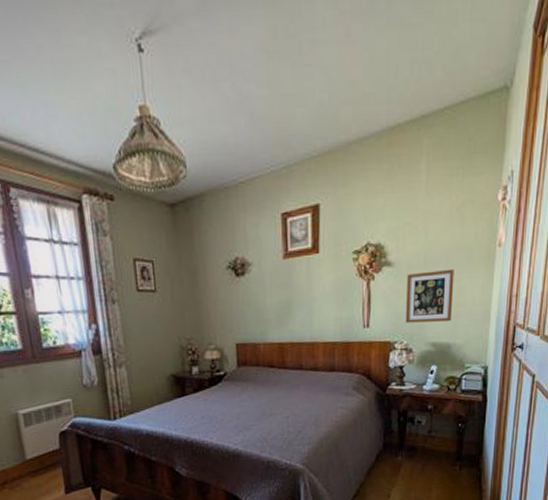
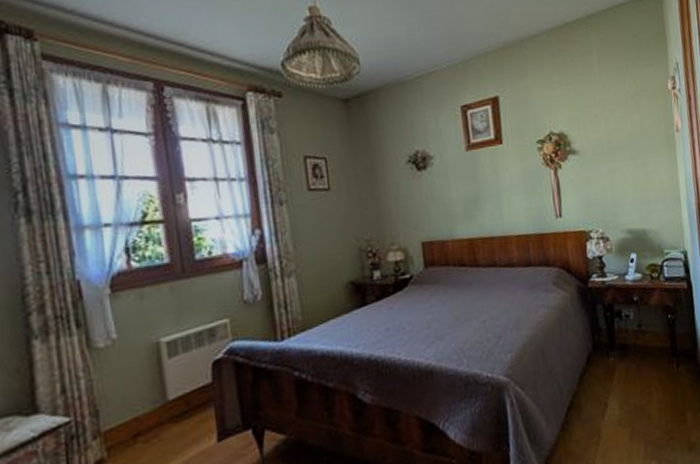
picture frame: present [405,268,454,323] -> none [593,154,643,211]

